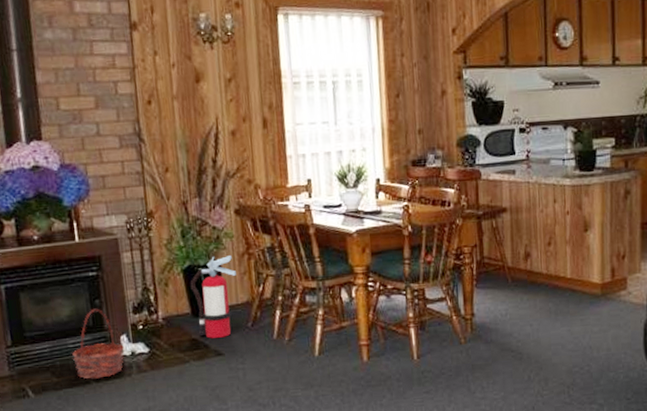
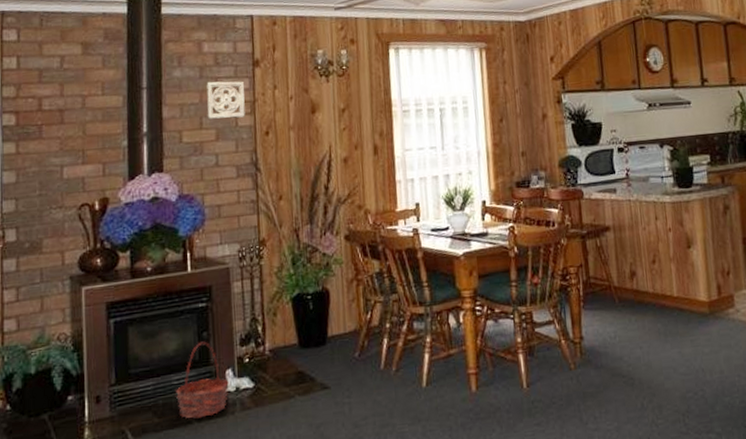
wall ornament: none [81,44,125,86] -> present [206,81,245,119]
fire extinguisher: present [190,255,236,338] -> none [298,282,345,371]

